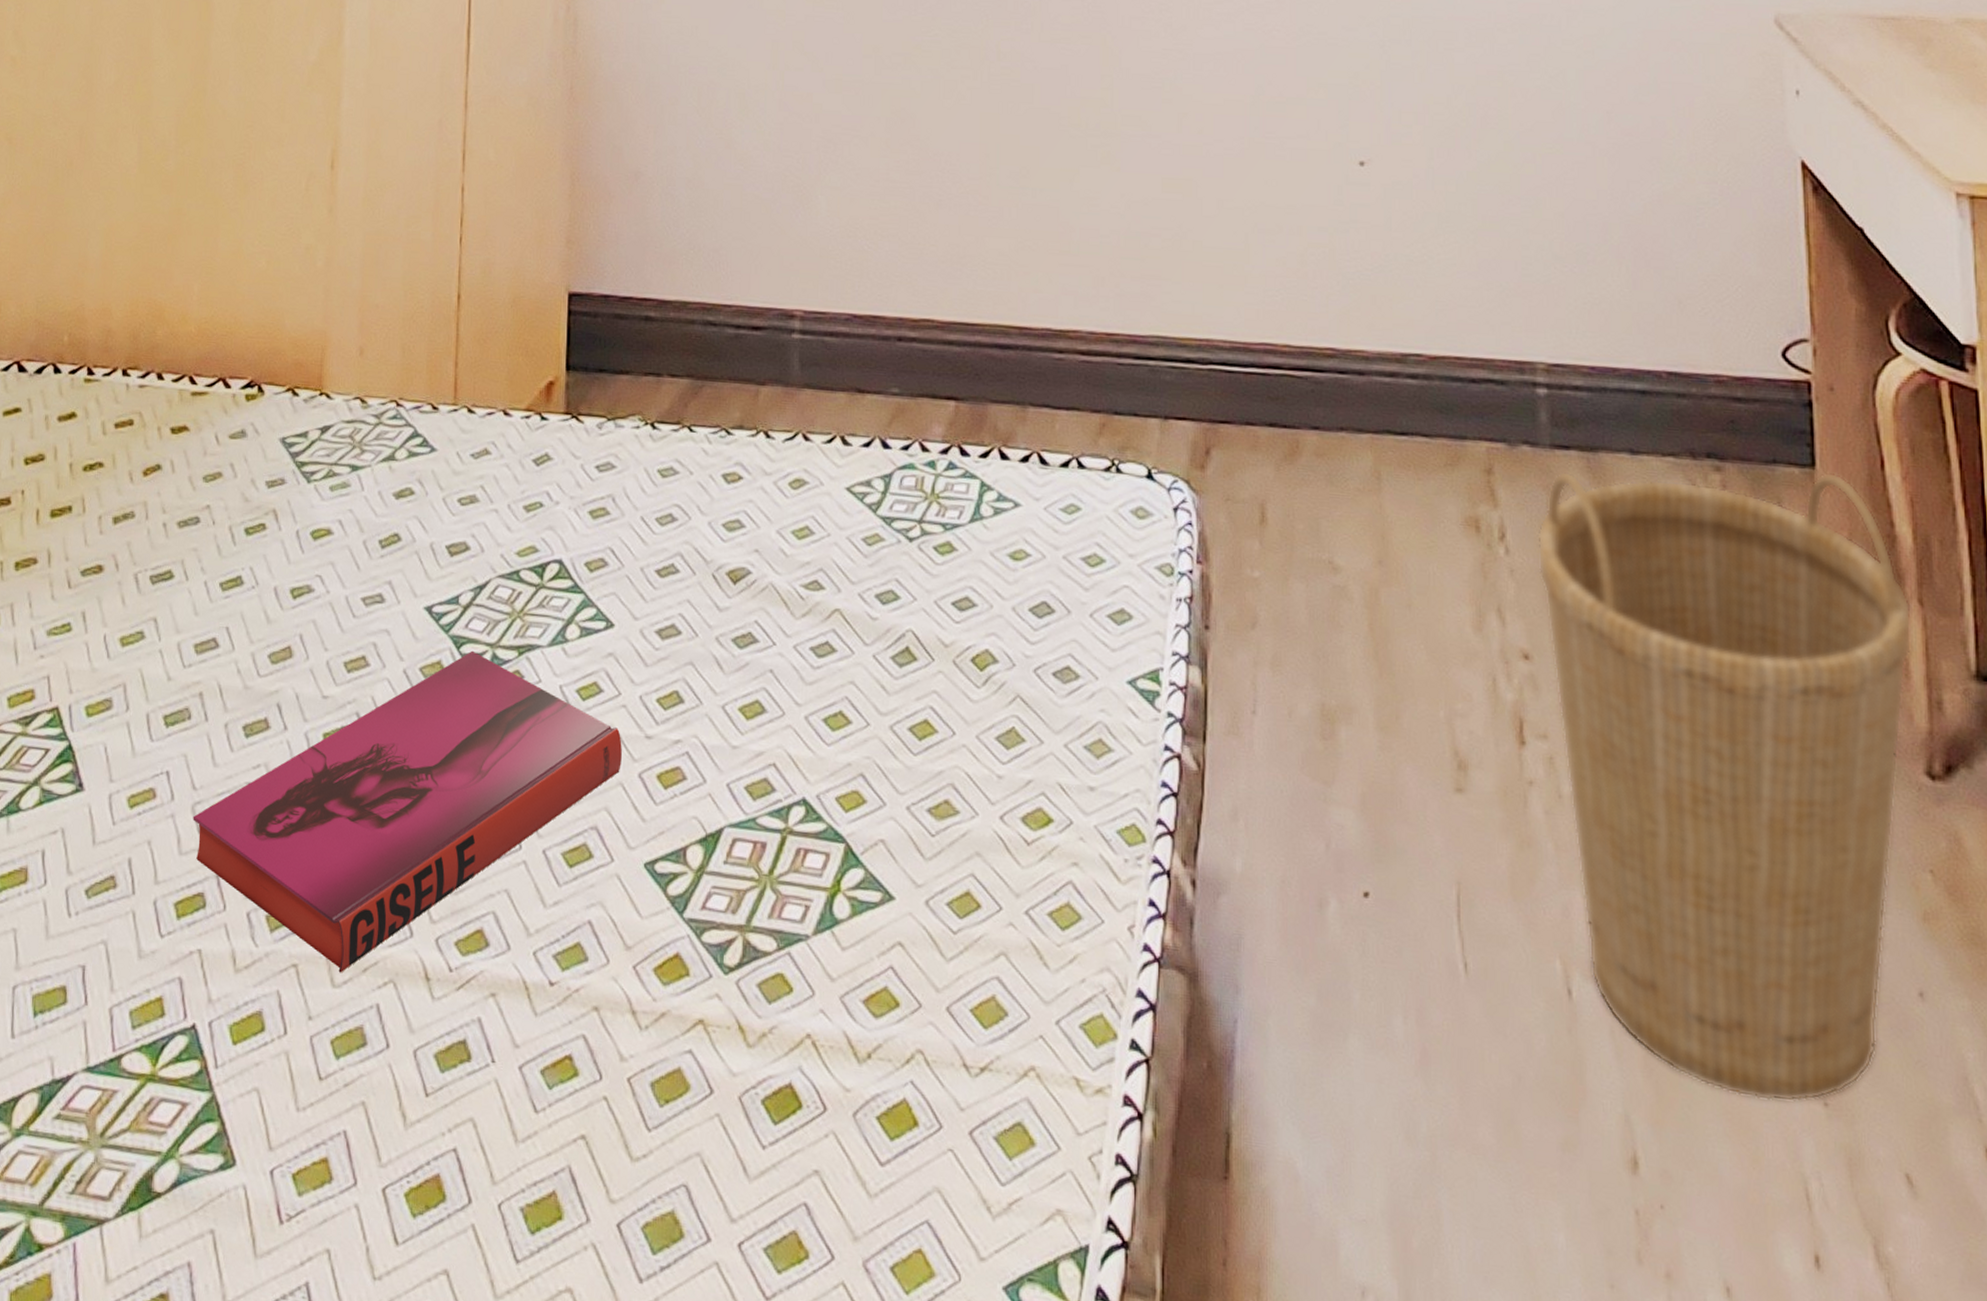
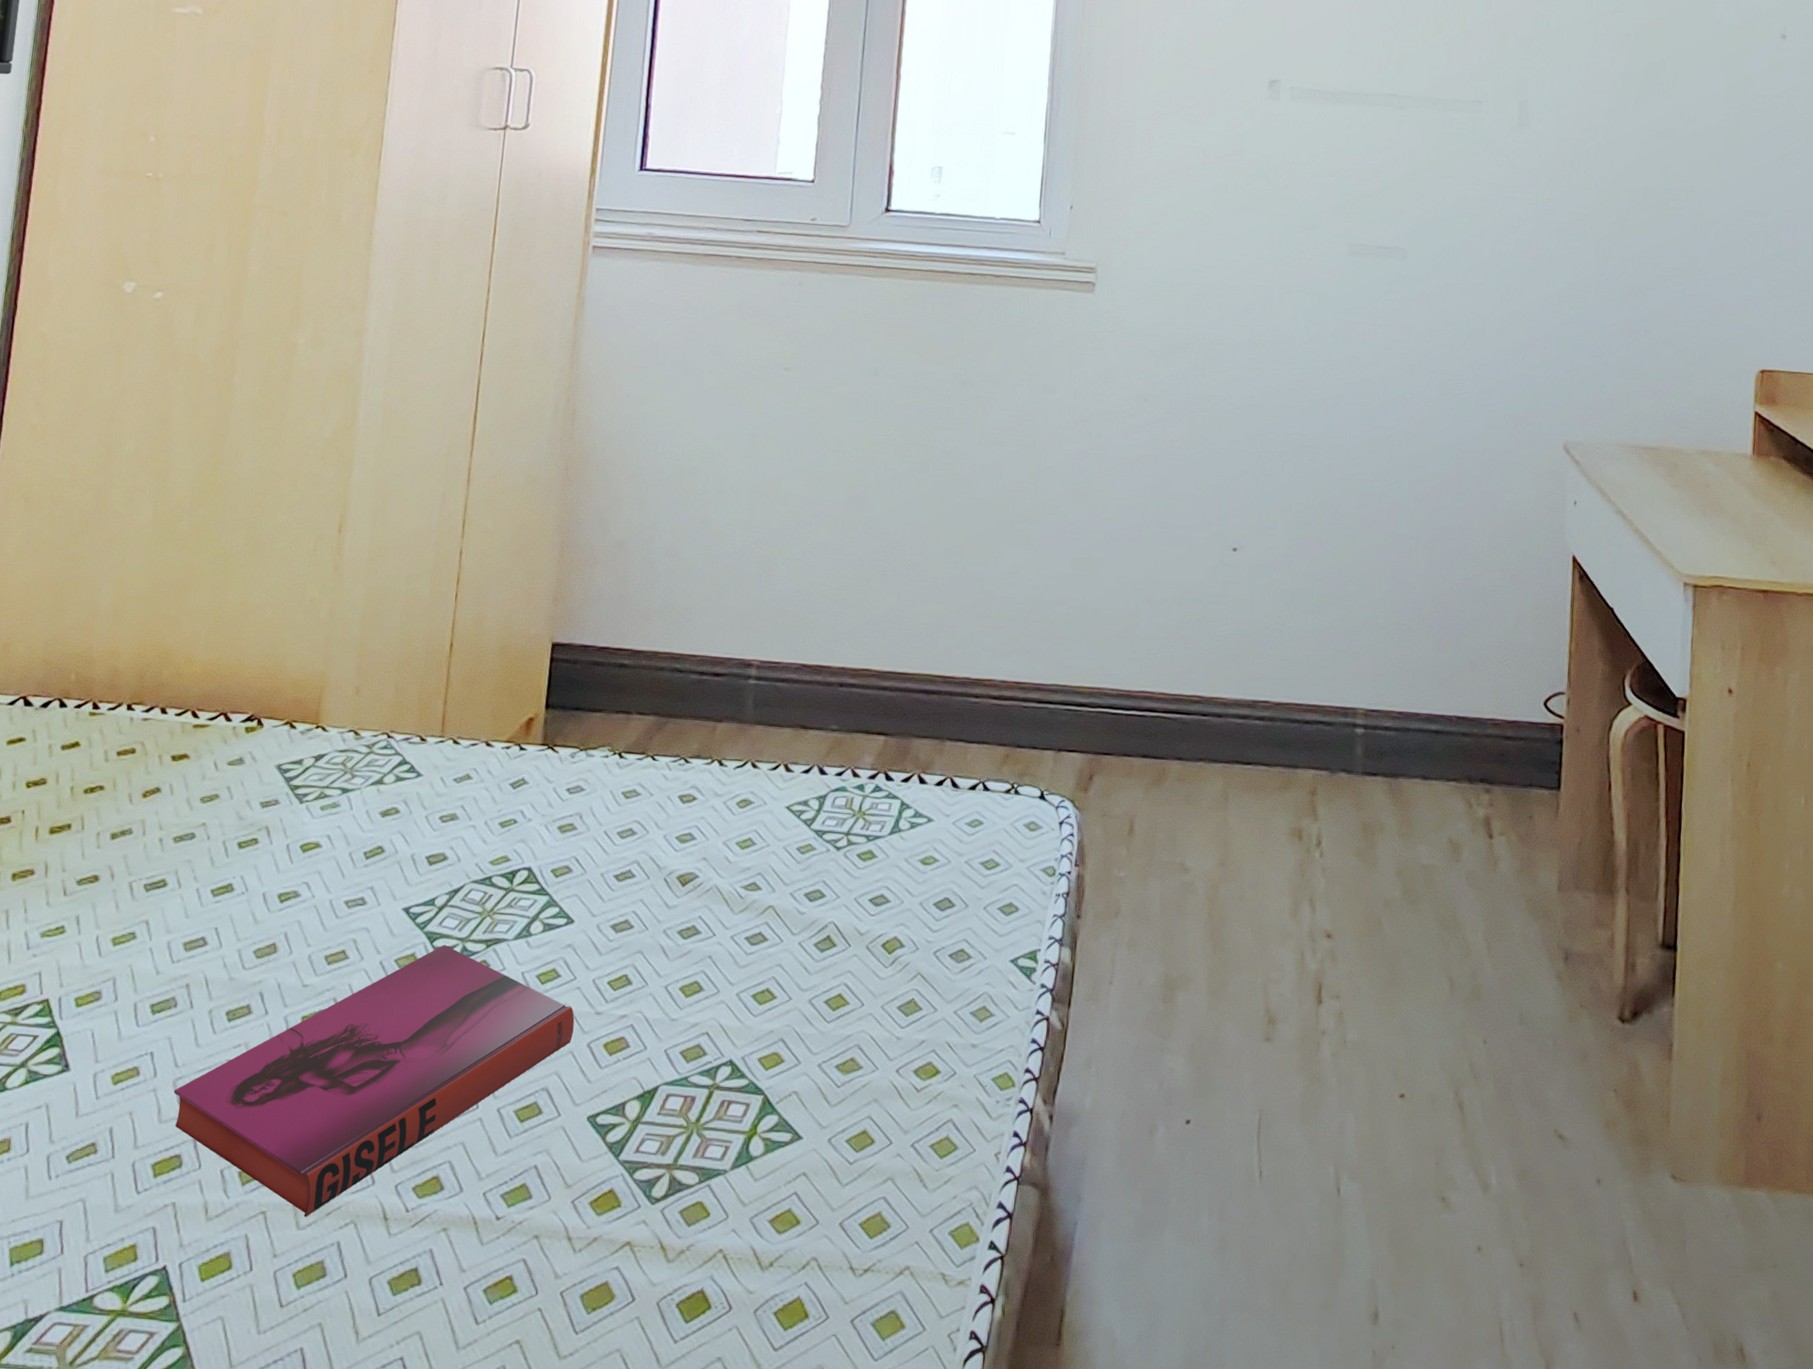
basket: present [1536,471,1912,1103] -> none [1344,792,1620,1265]

